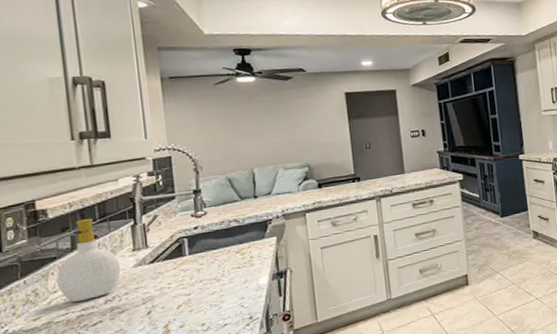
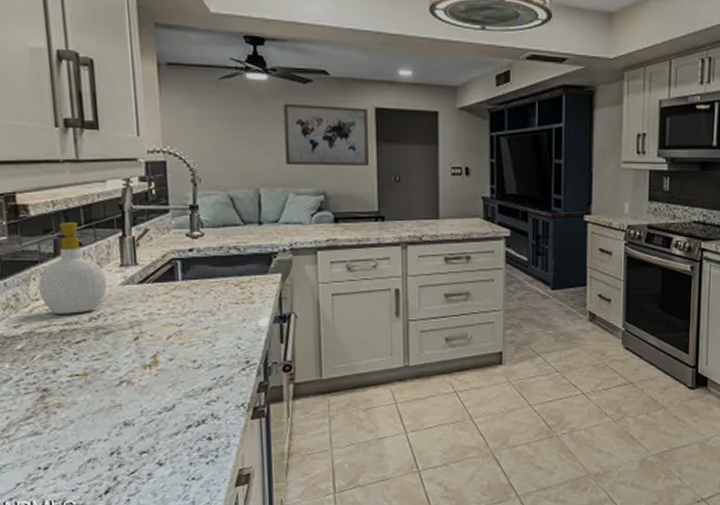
wall art: none [269,93,344,146] -> present [283,103,370,167]

